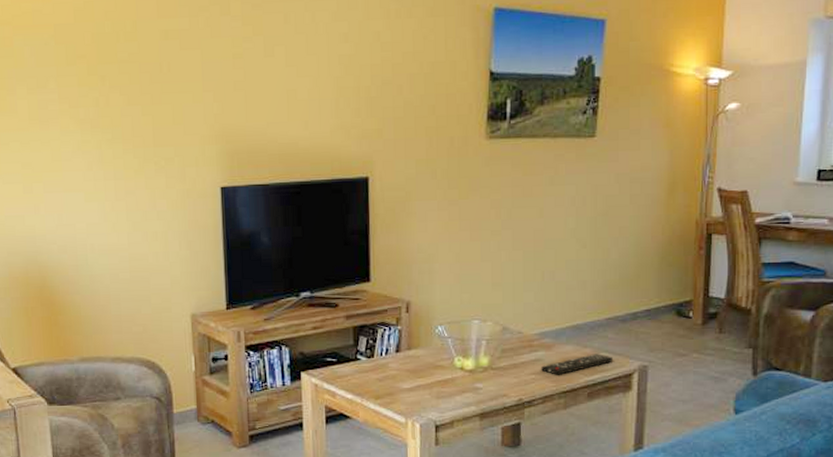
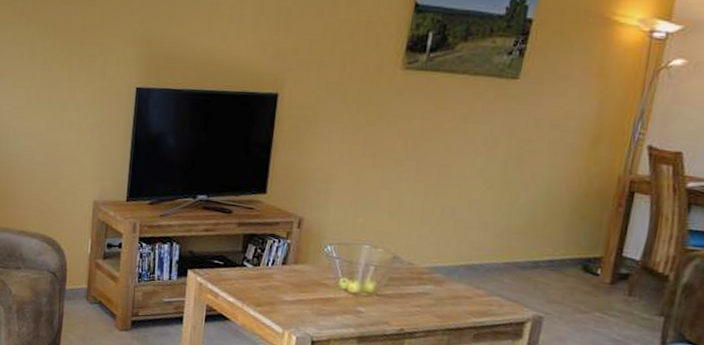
remote control: present [541,354,614,375] -> none [428,296,507,312]

